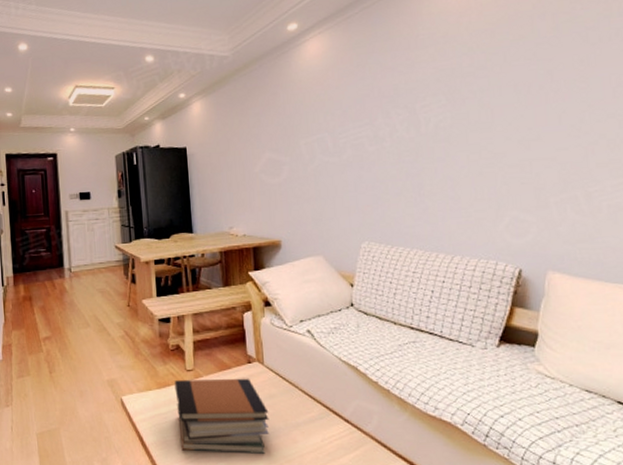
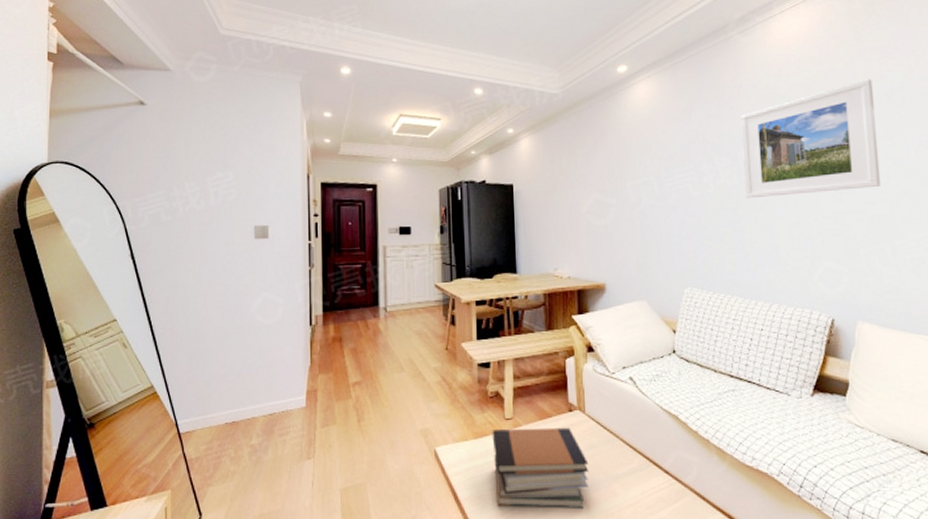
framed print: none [418,19,574,151] -> present [740,79,881,199]

